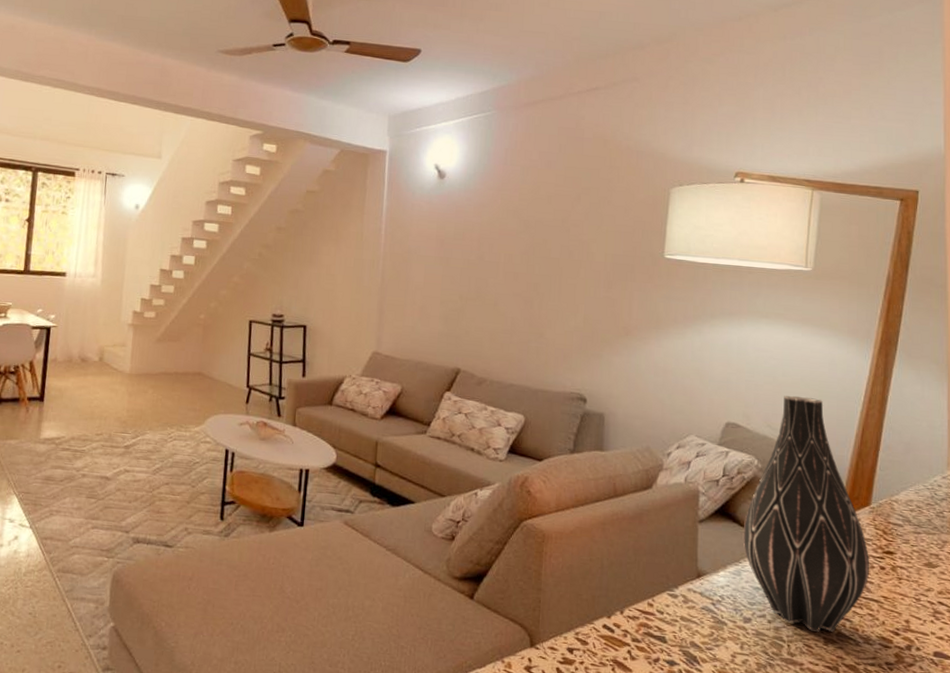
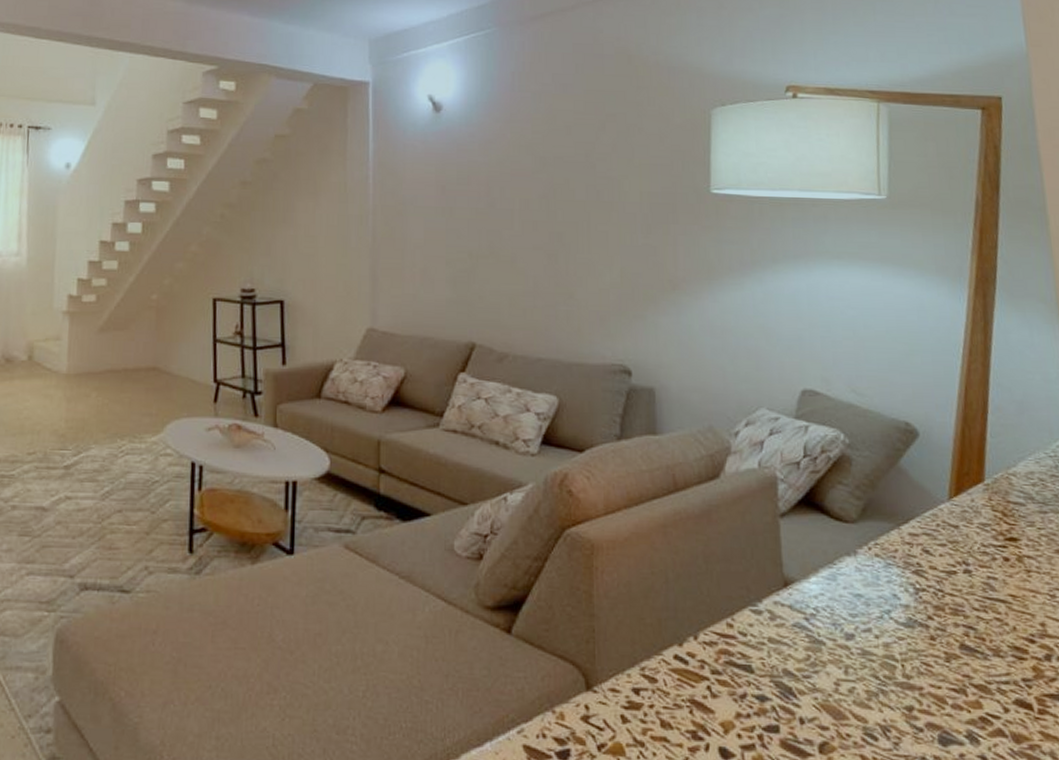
vase: present [743,395,870,632] -> none [835,351,992,645]

